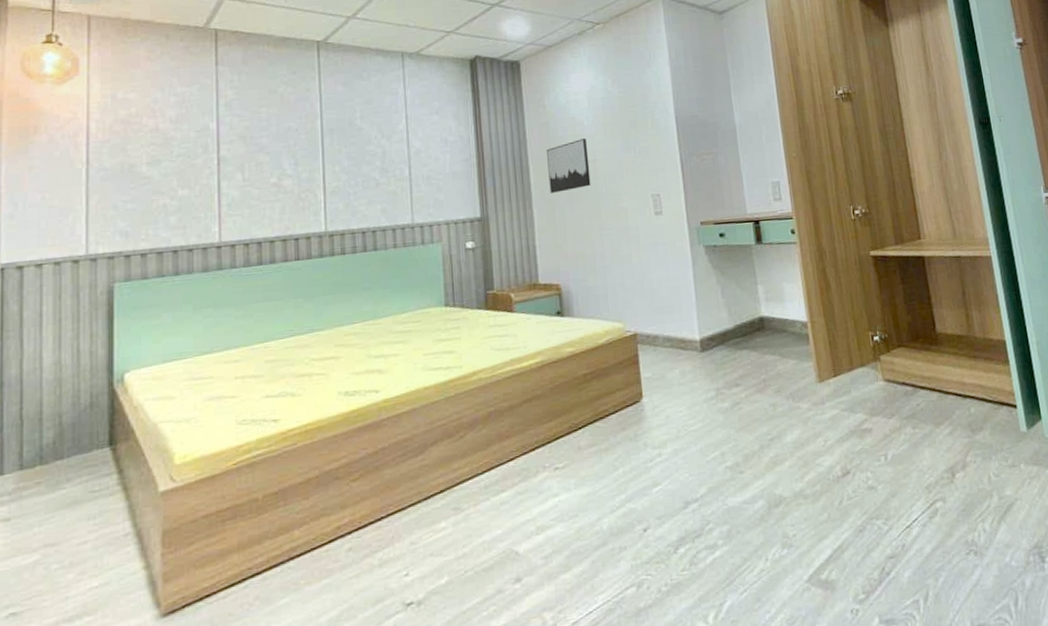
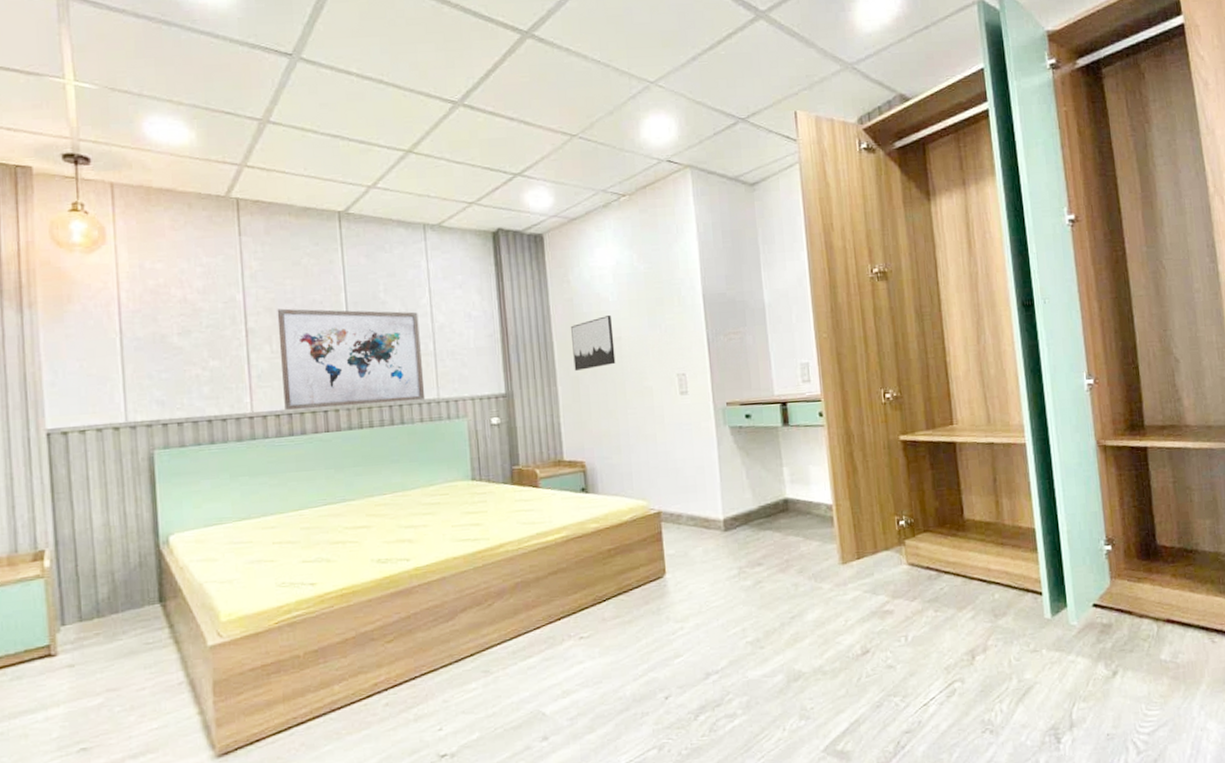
wall art: none [251,136,400,240] -> present [277,308,426,411]

